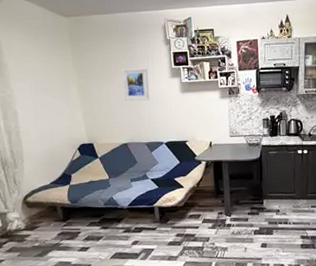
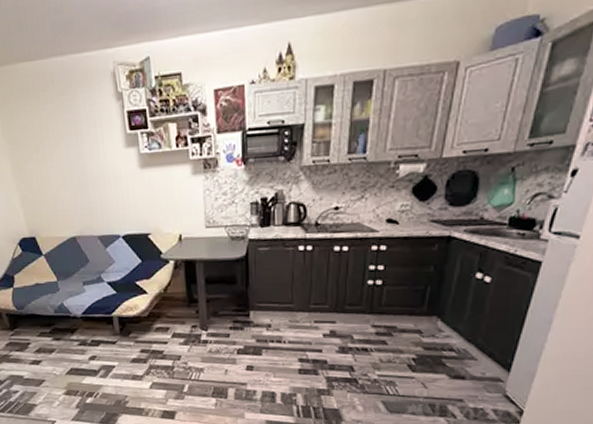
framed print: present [122,68,149,101] -> none [62,135,100,181]

